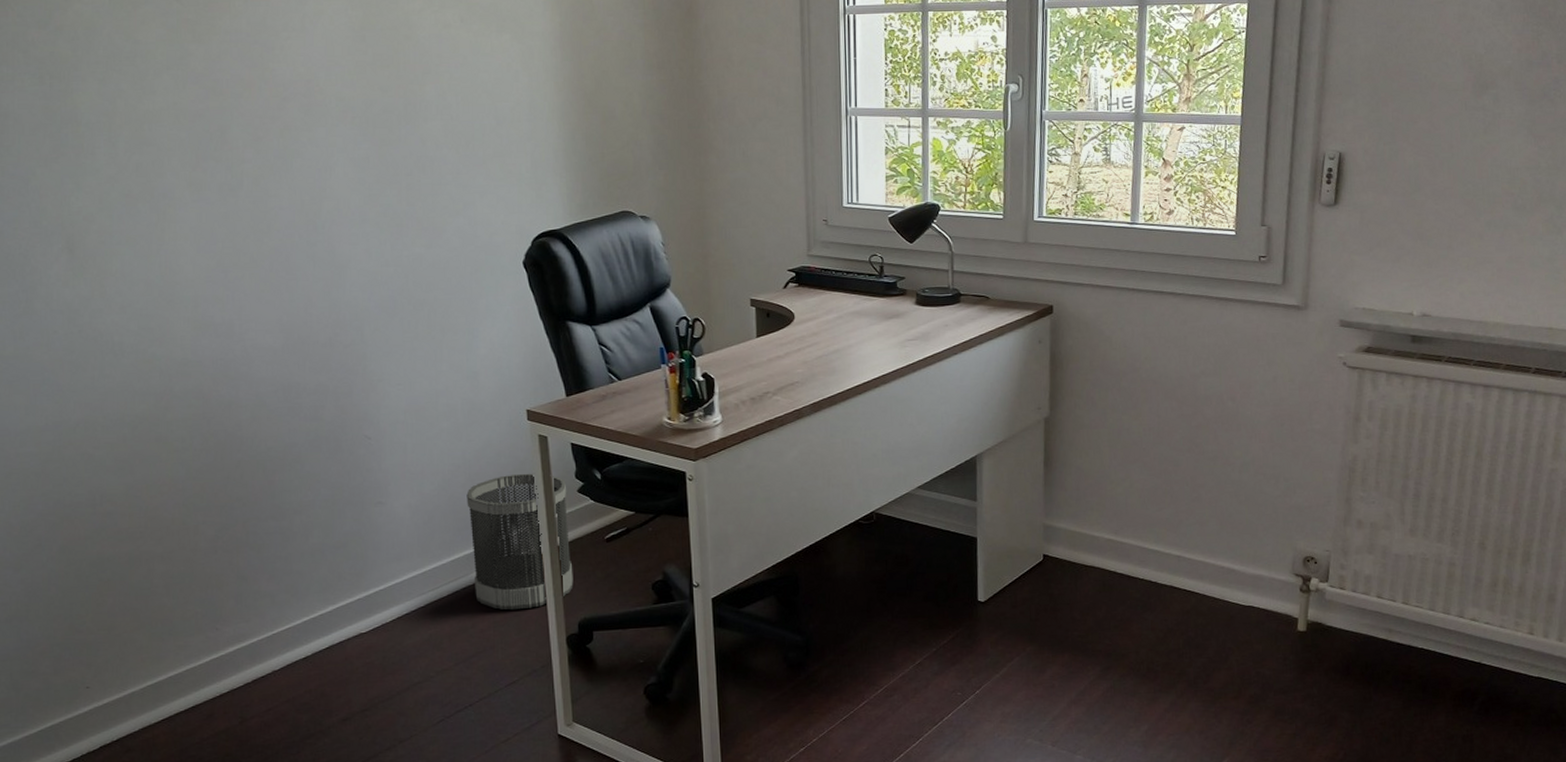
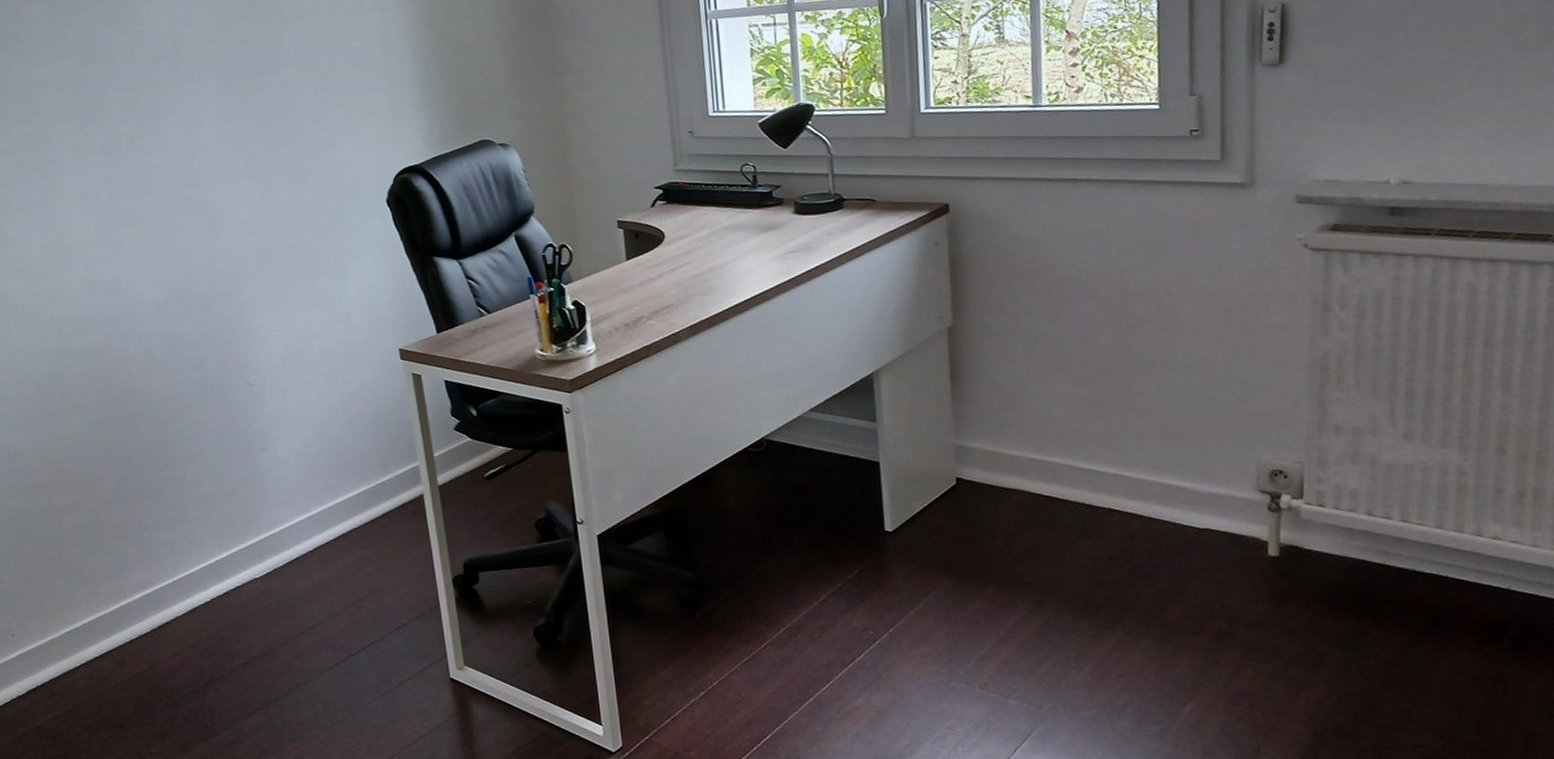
wastebasket: present [466,473,573,610] -> none [346,412,456,552]

